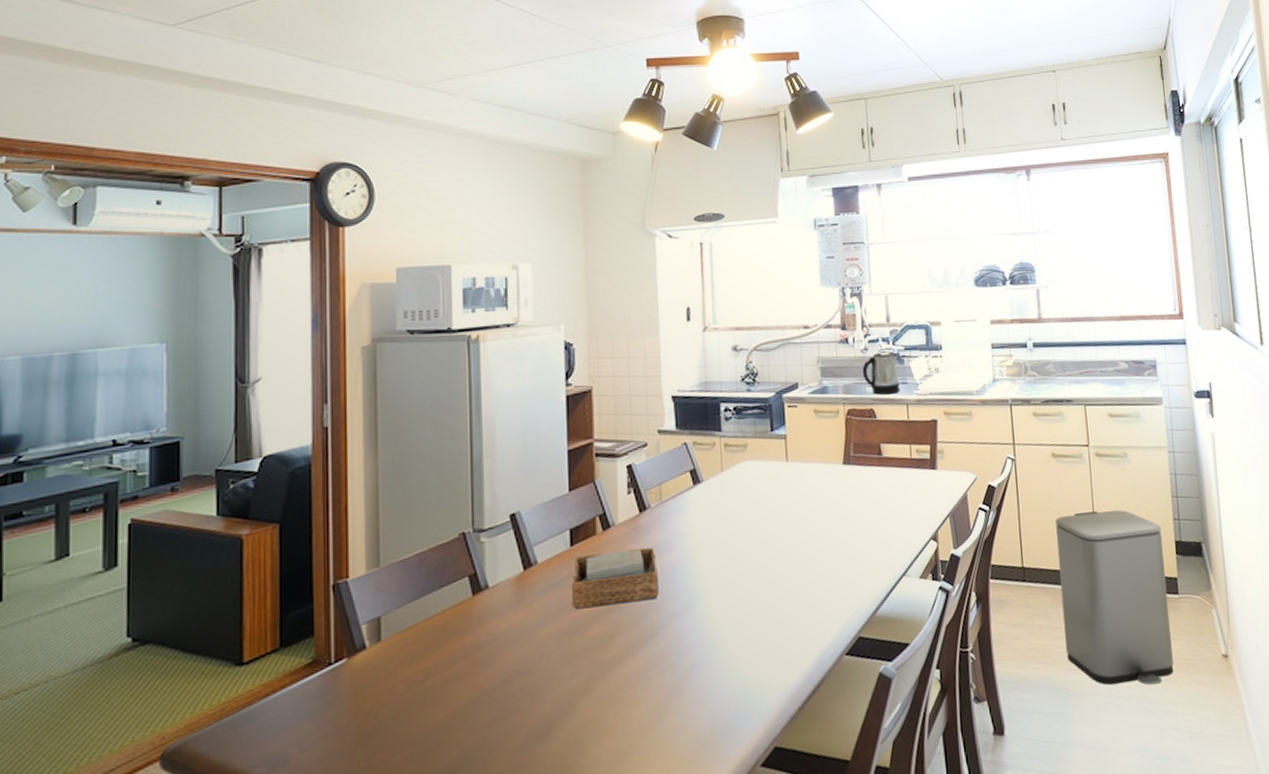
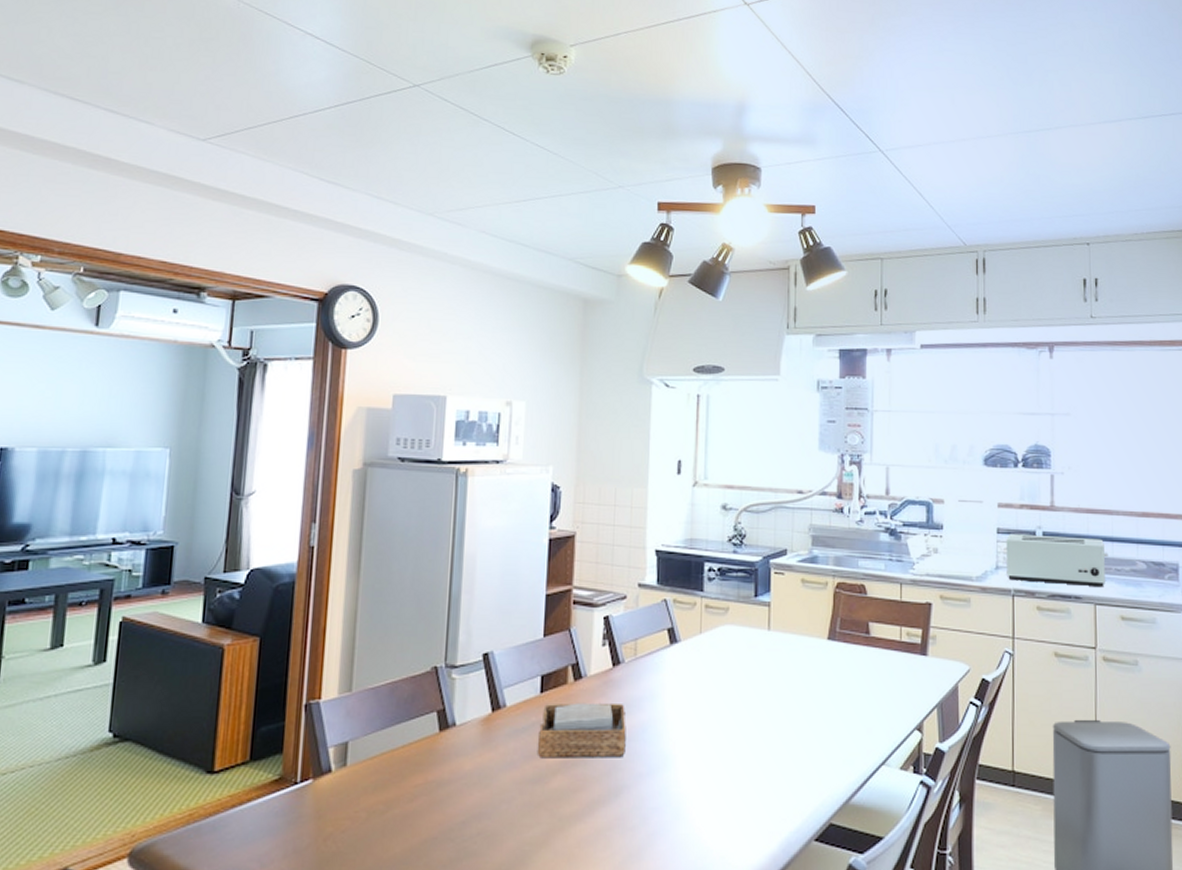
kettle: present [862,351,900,395] -> none [856,525,895,571]
toaster: none [1000,344,1094,391] -> present [1006,534,1109,587]

